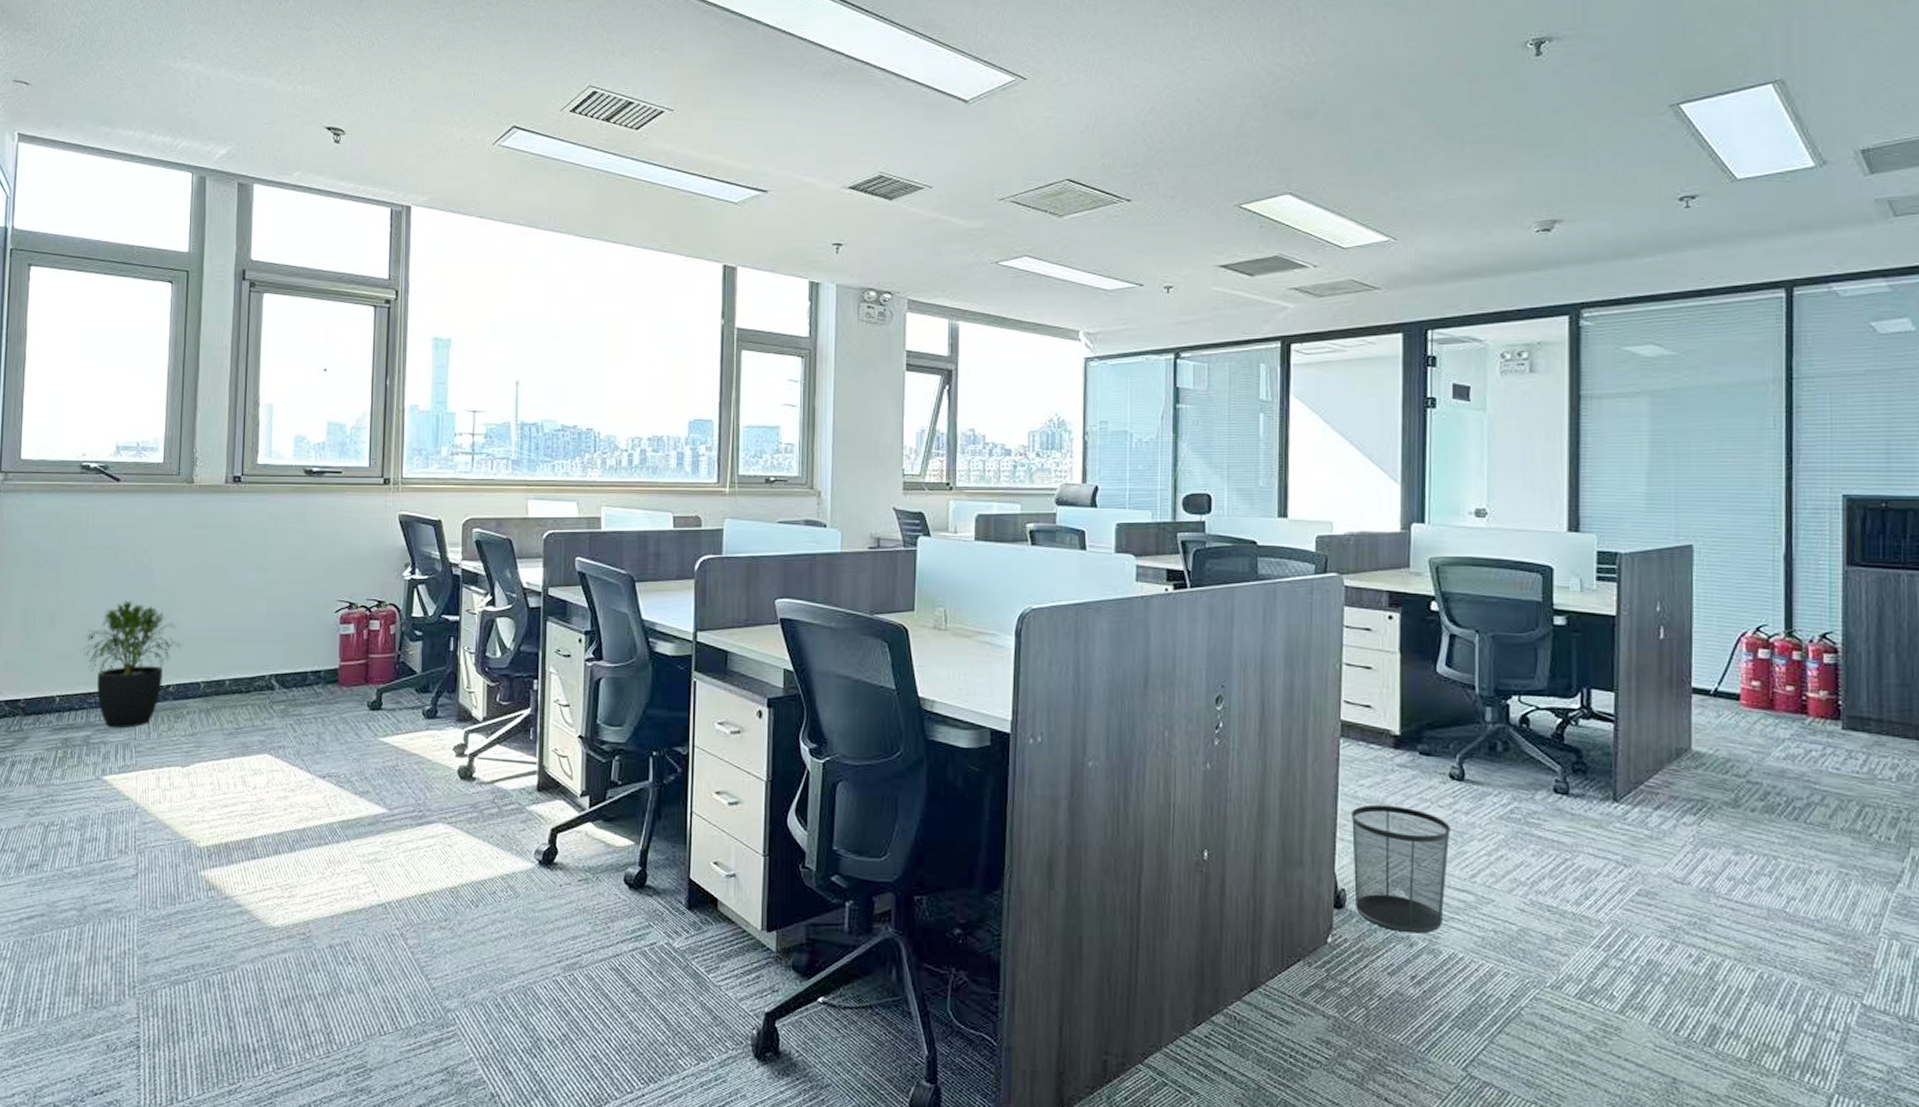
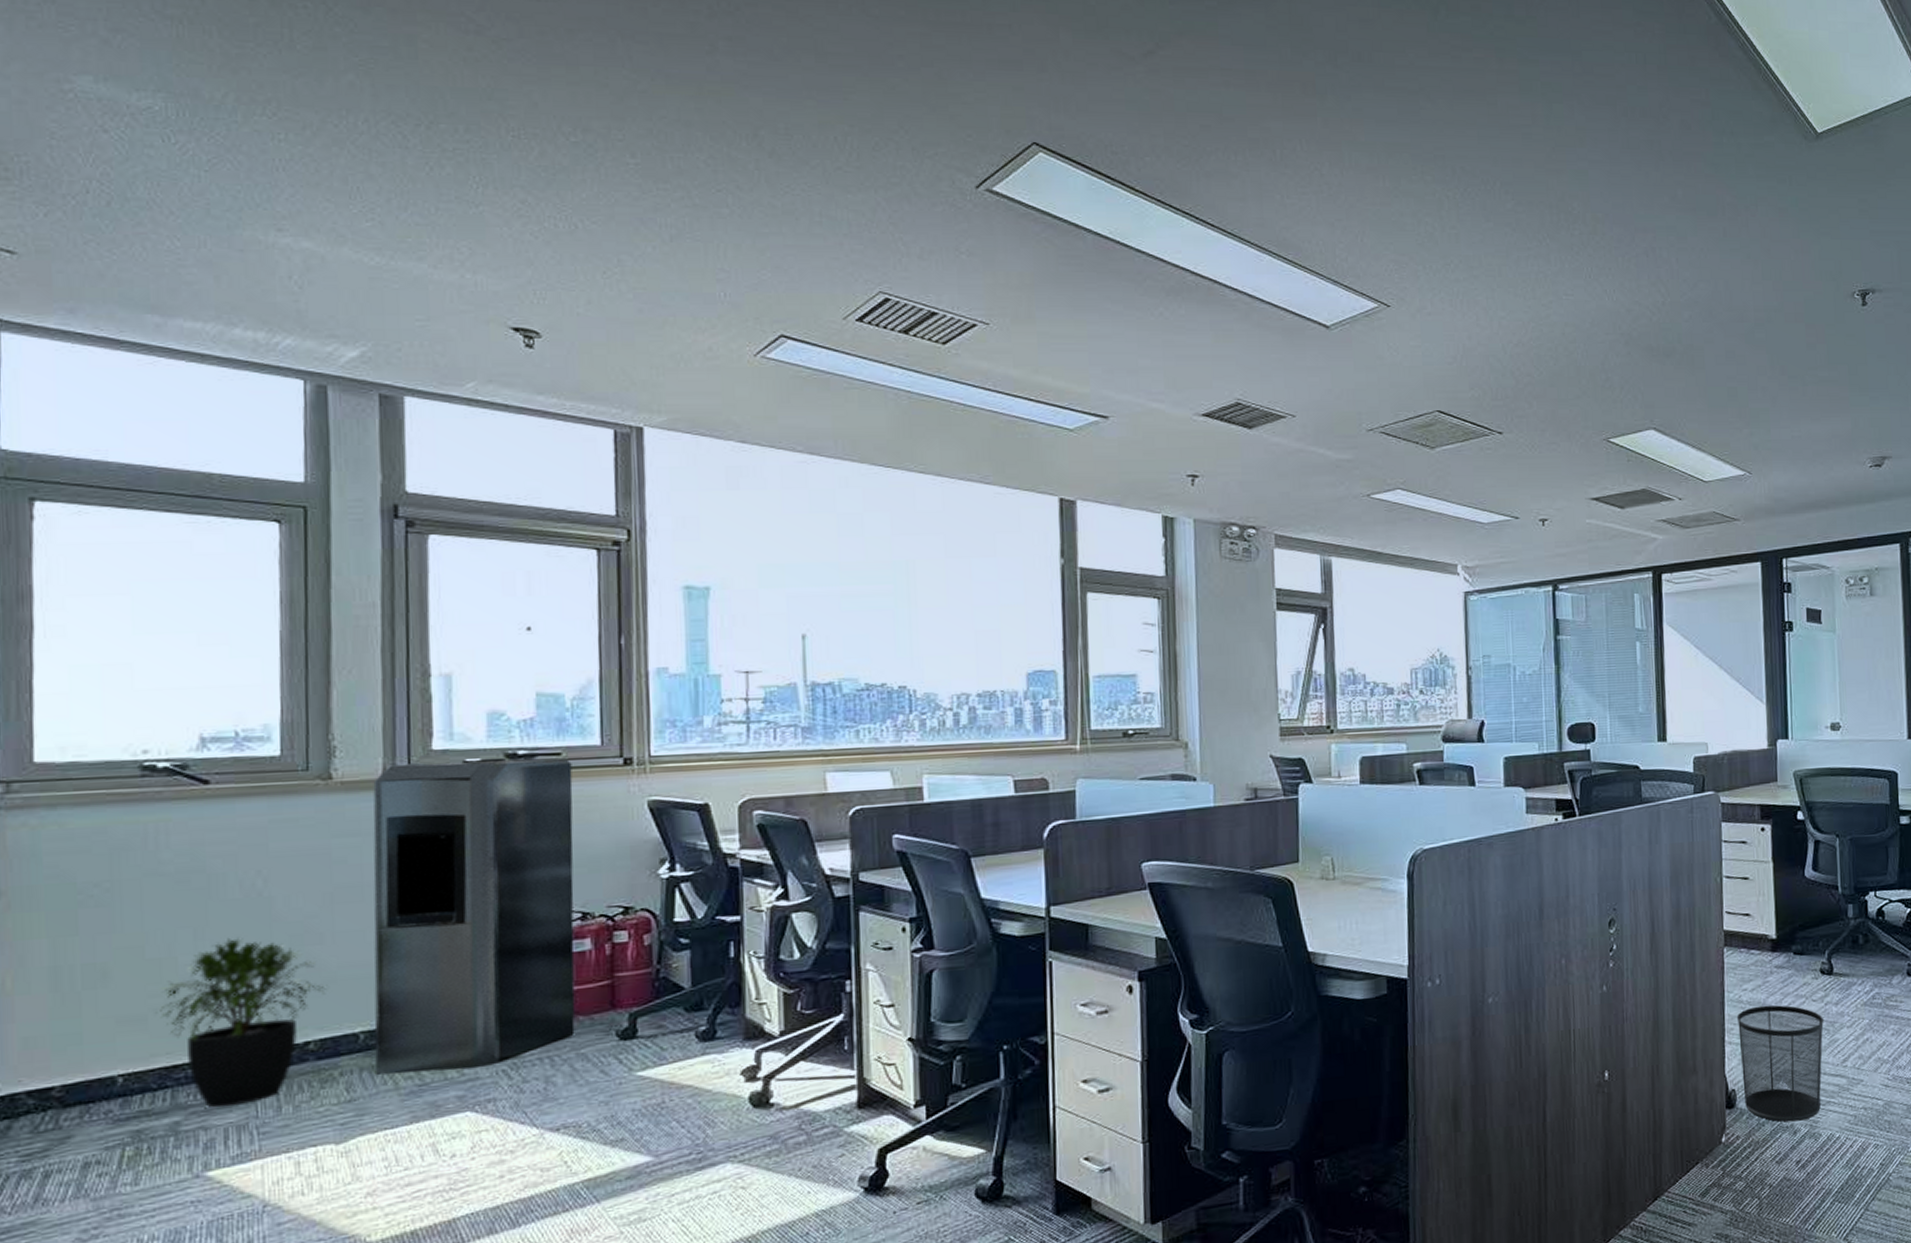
water dispenser: none [209,473,348,719] -> present [373,757,575,1075]

